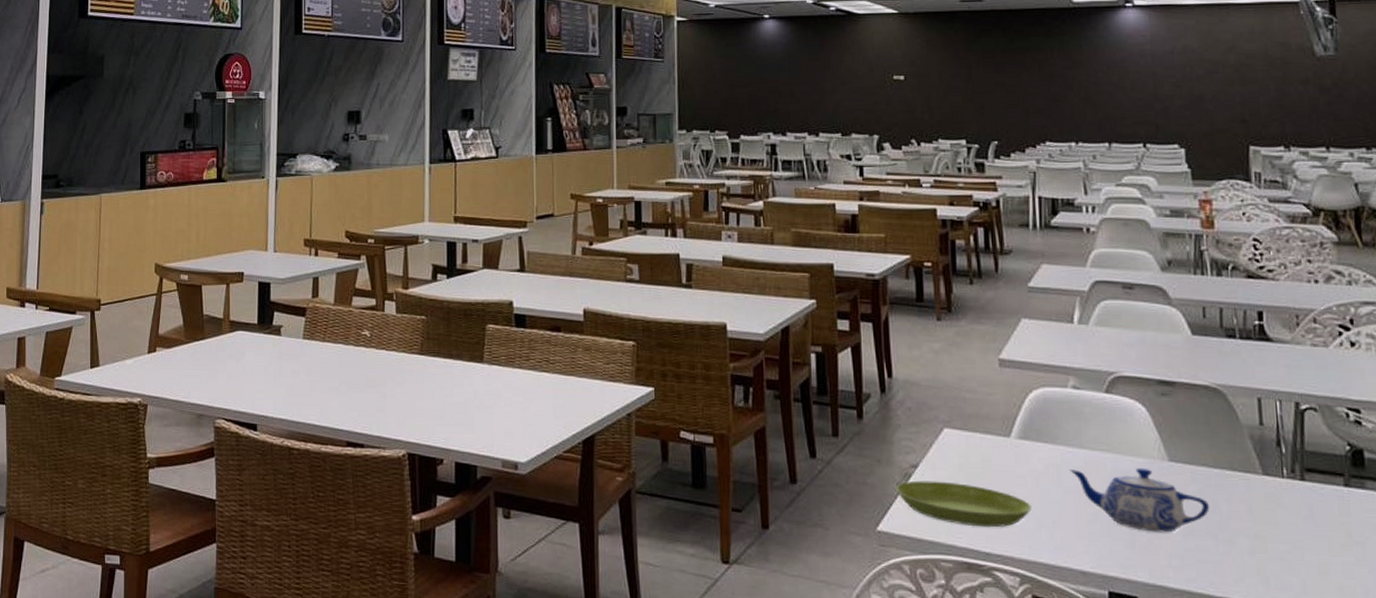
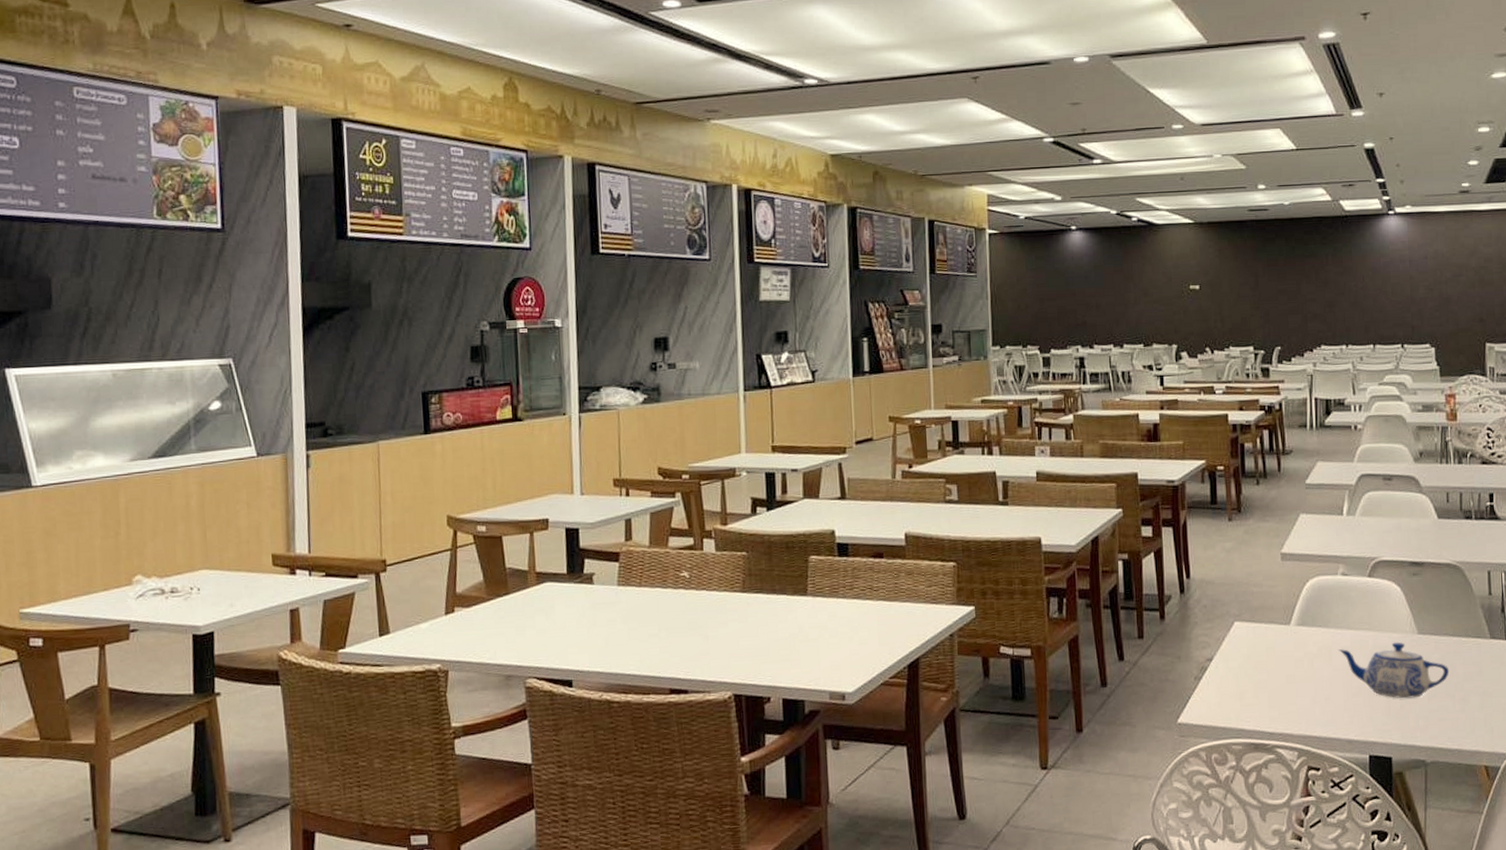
saucer: present [896,480,1032,528] -> none [1193,671,1308,710]

